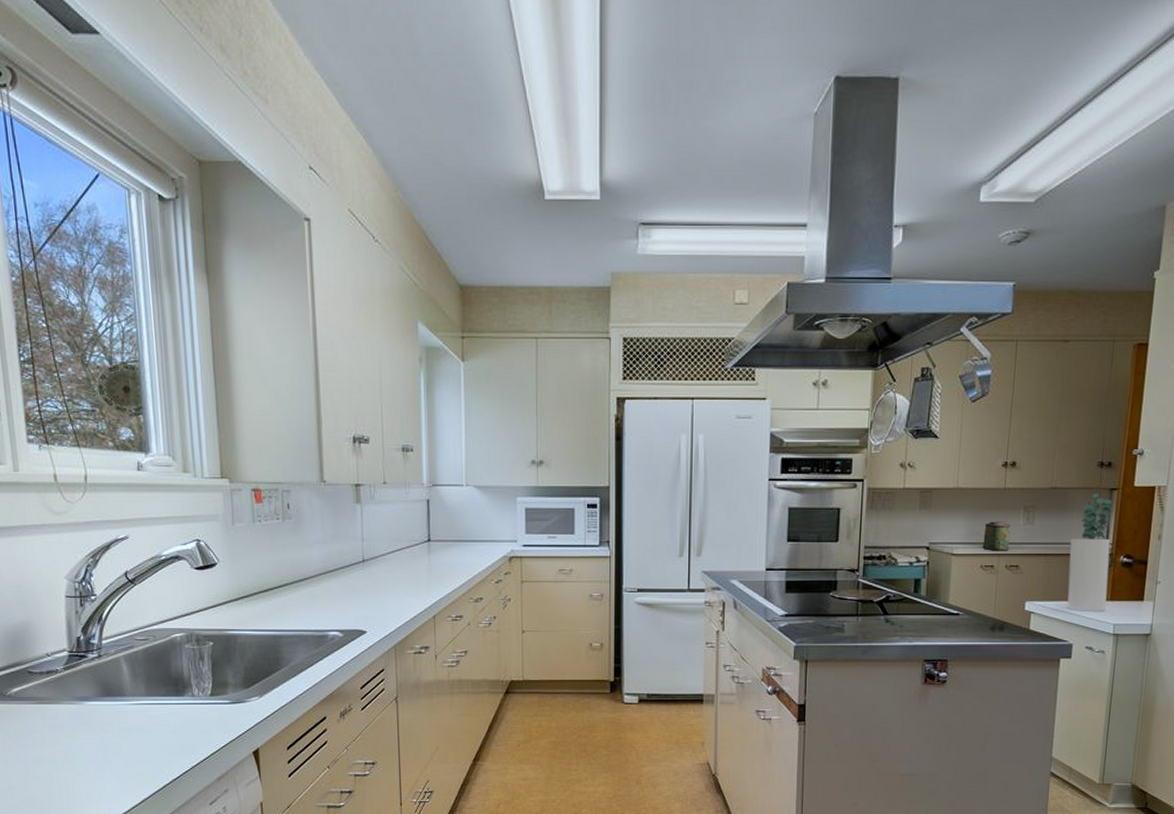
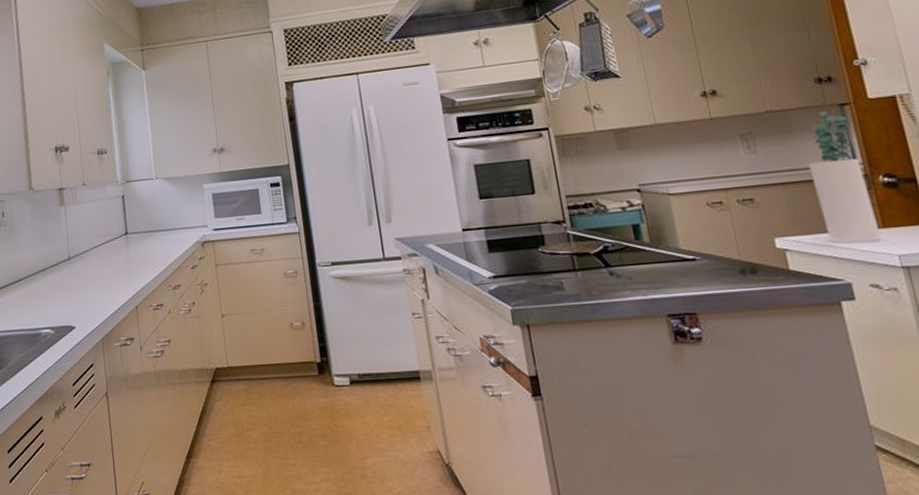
canister: present [982,521,1010,551] -> none [699,153,735,187]

